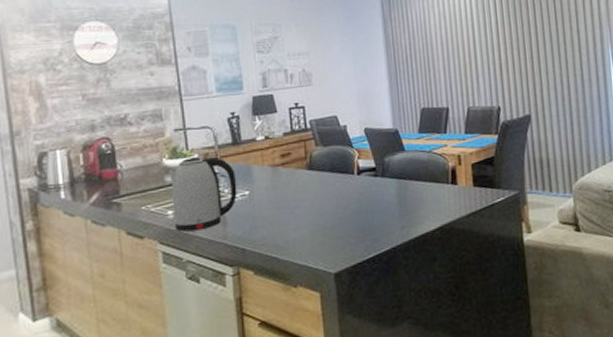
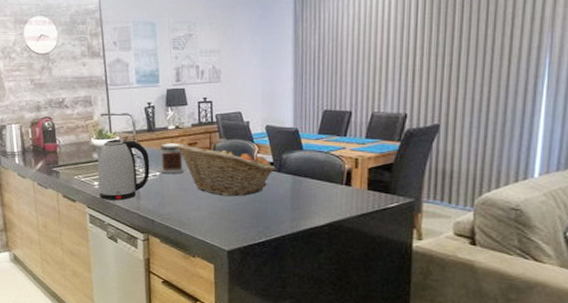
jar: none [248,155,276,192] -> present [160,143,183,174]
fruit basket: none [266,154,379,211] -> present [176,143,276,197]

